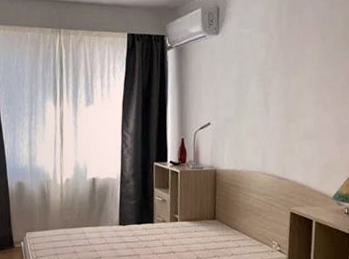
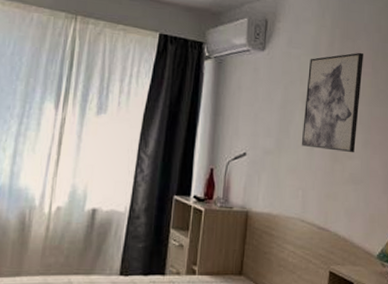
wall art: none [257,22,311,113] -> present [301,52,363,153]

